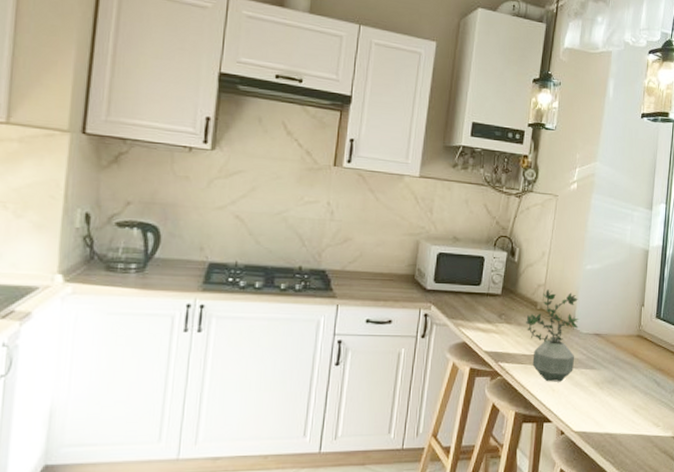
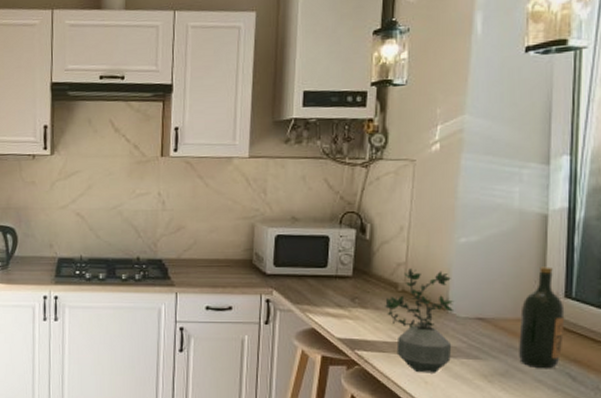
wine bottle: none [623,292,656,377] -> present [519,267,565,369]

